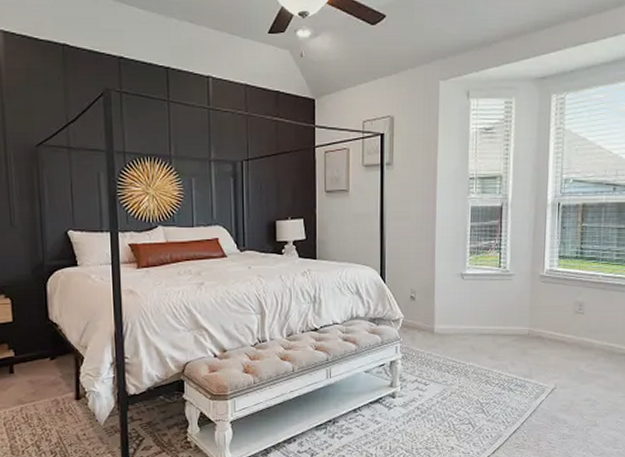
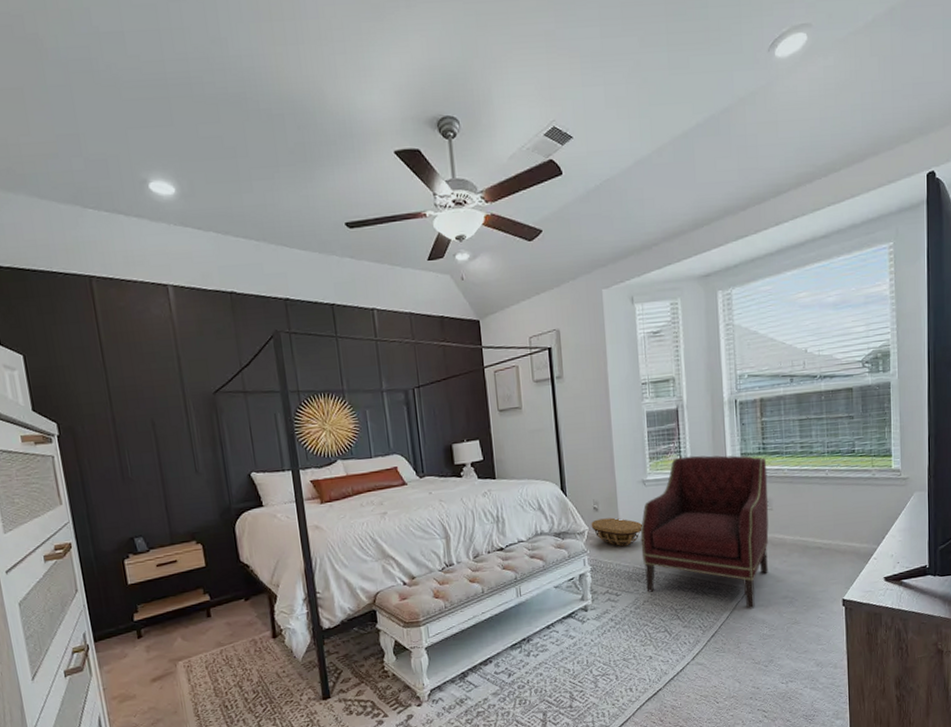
basket: none [406,308,456,337] -> present [591,517,642,547]
armchair: none [453,254,583,409] -> present [640,455,769,609]

